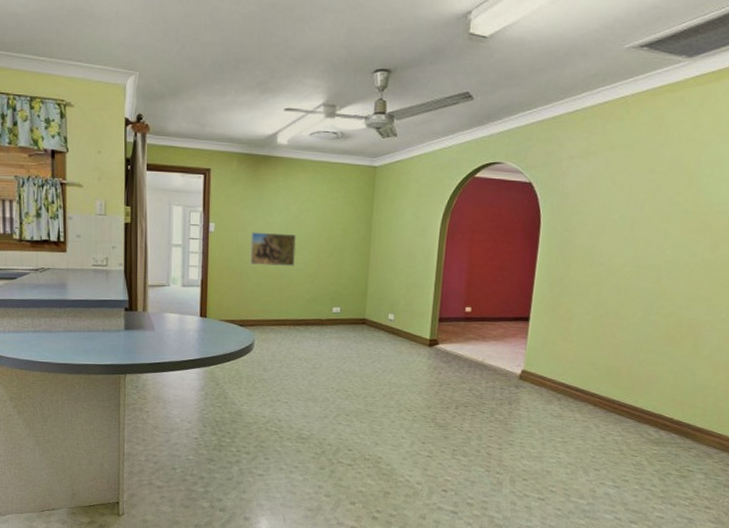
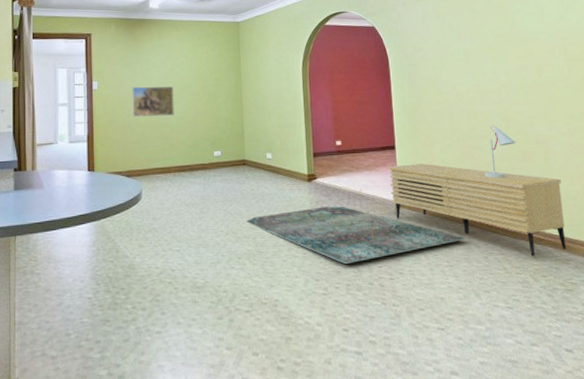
rug: none [359,373,586,430] -> present [246,206,465,264]
sideboard: none [515,337,705,442] -> present [388,163,567,257]
table lamp: none [621,304,666,361] -> present [484,125,516,179]

